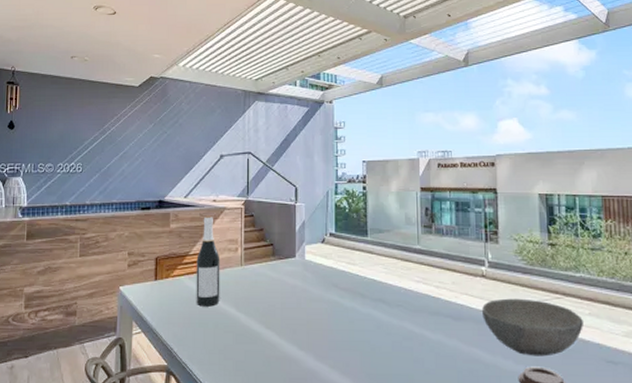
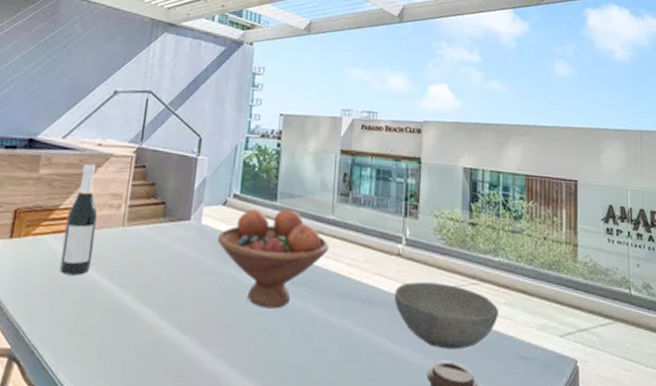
fruit bowl: none [319,243,418,327] -> present [217,208,329,309]

